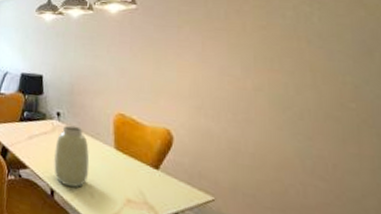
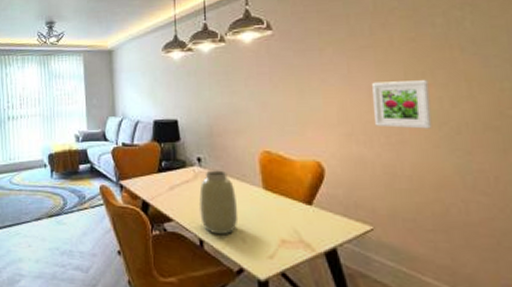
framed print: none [222,62,277,112] -> present [371,79,433,129]

